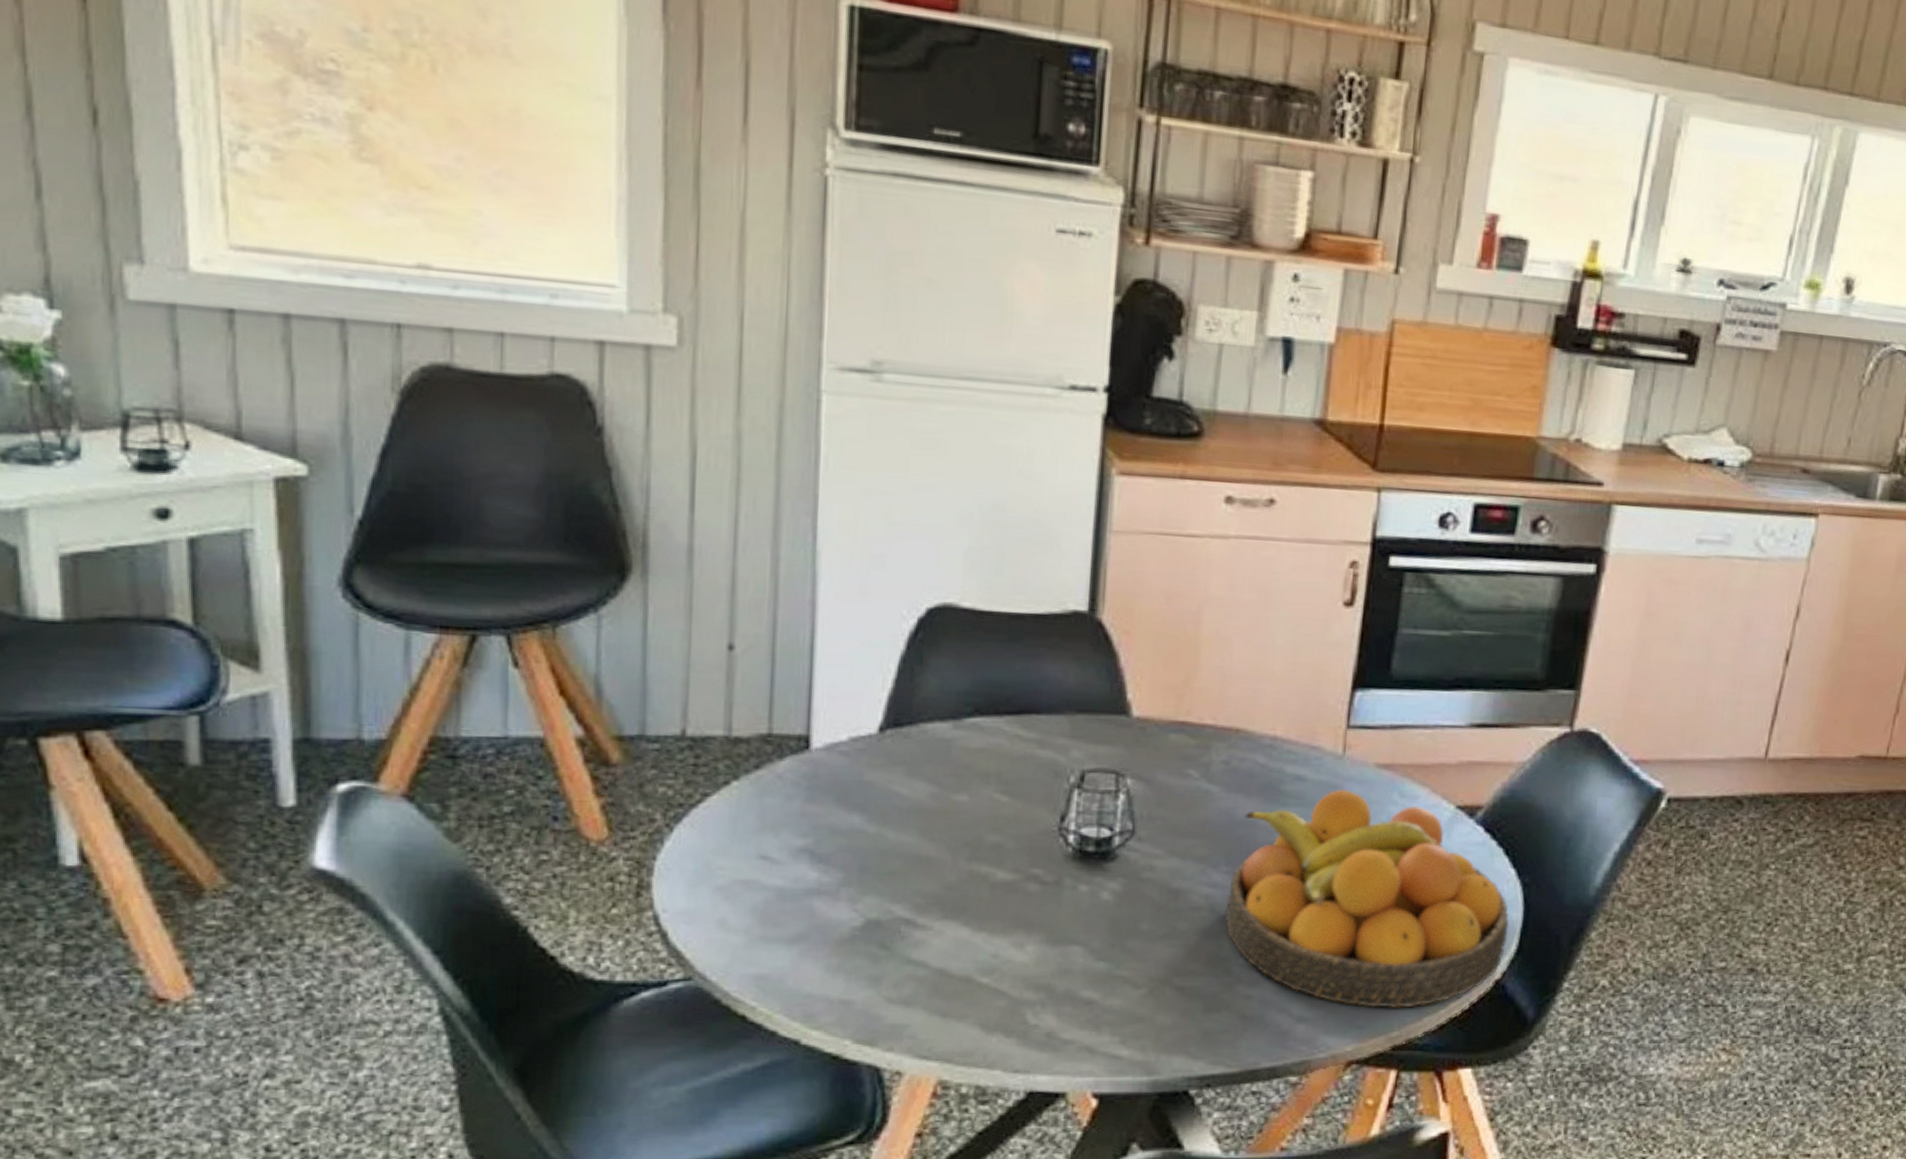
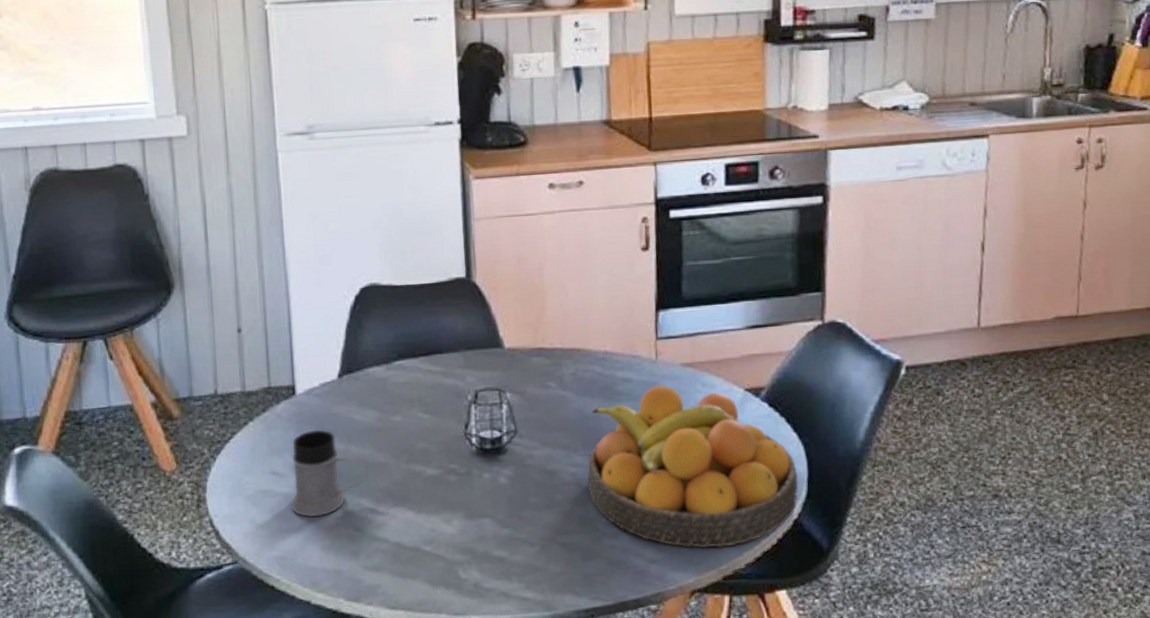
mug: none [784,801,911,924] -> present [290,429,369,518]

